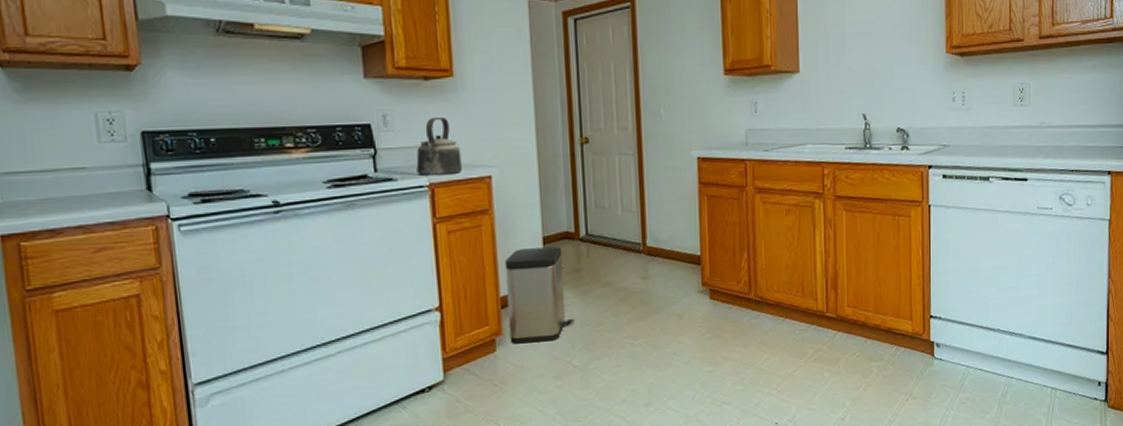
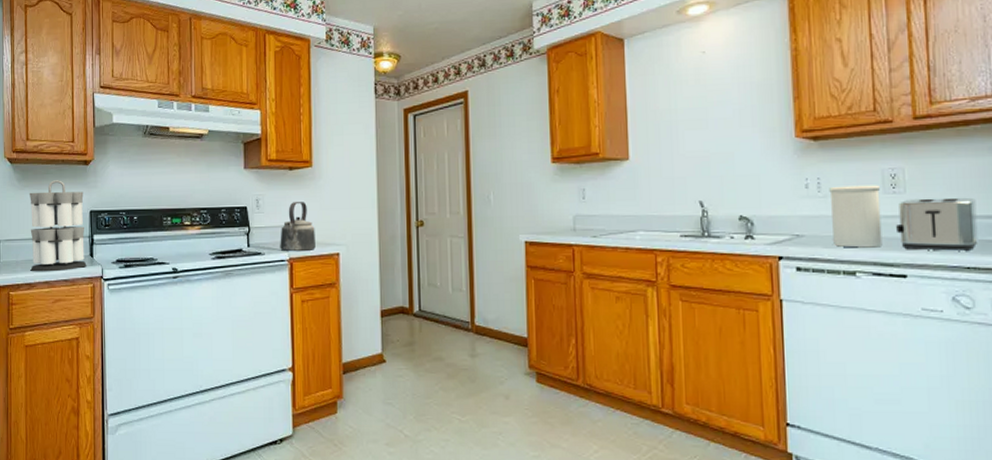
spice rack: none [39,91,143,215] -> present [30,180,87,272]
pedal bin: present [504,247,575,344] -> none [347,320,407,409]
canister: none [971,98,1011,156] -> present [829,185,883,248]
toaster: none [1021,109,1081,157] -> present [895,197,978,251]

